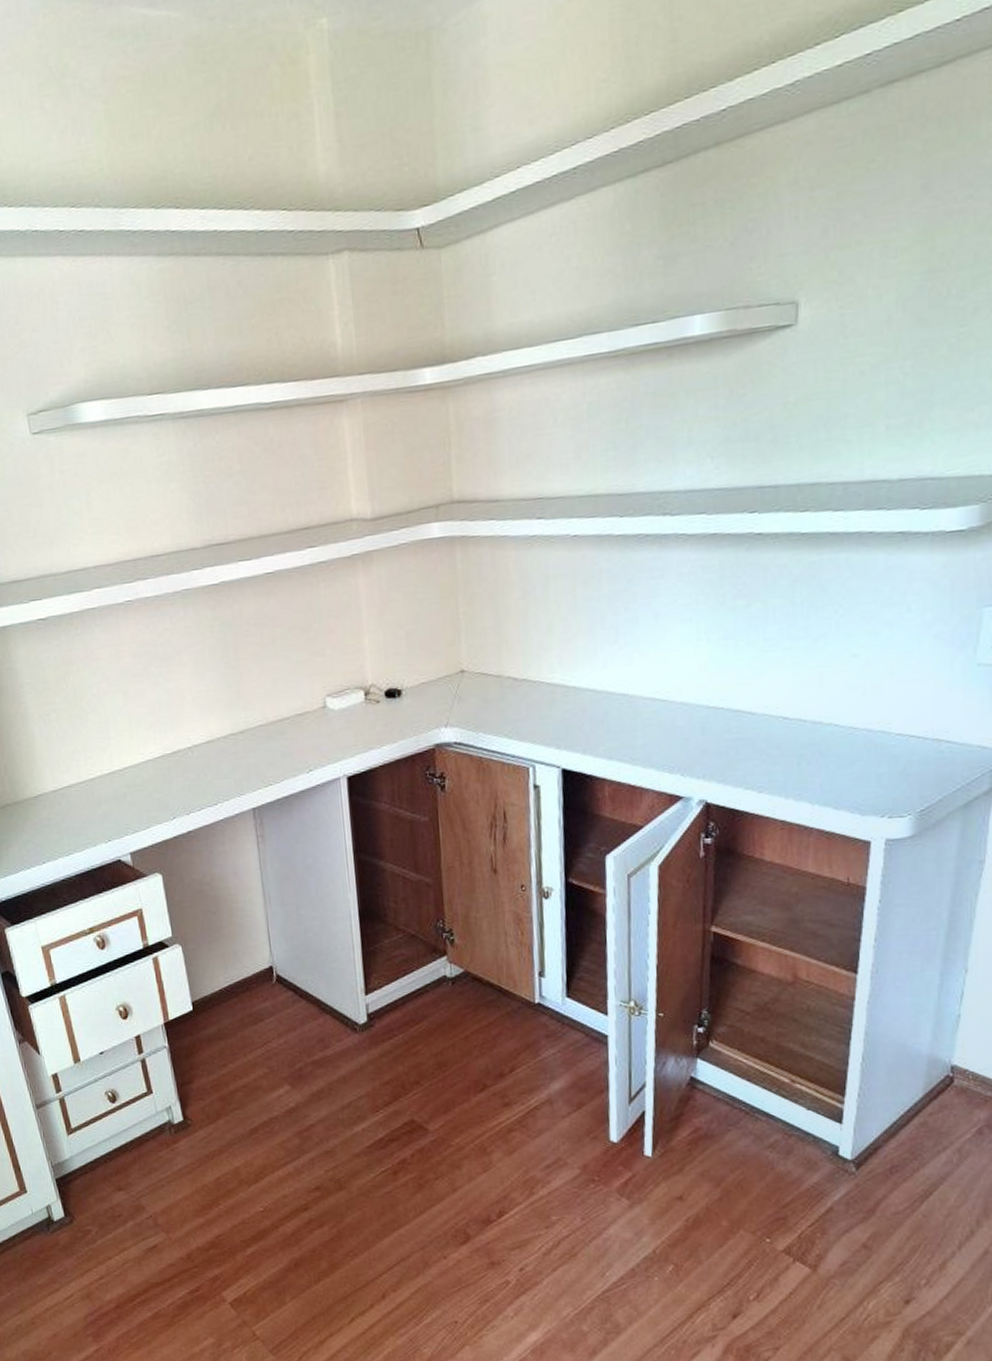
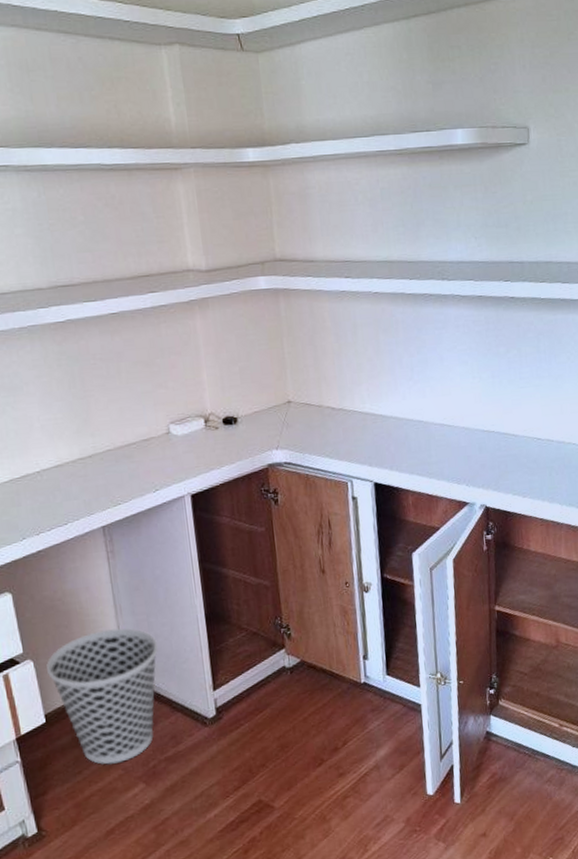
wastebasket: none [194,918,307,1061] -> present [46,628,158,765]

